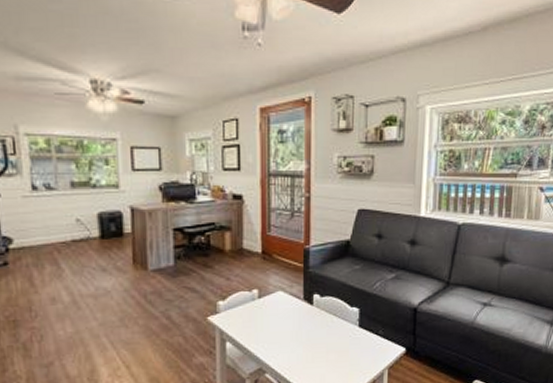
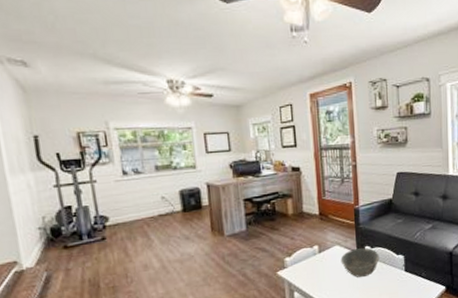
bowl: none [283,296,330,331] -> present [340,248,380,278]

